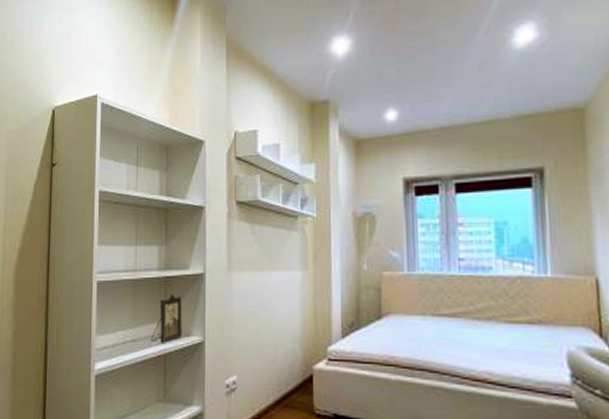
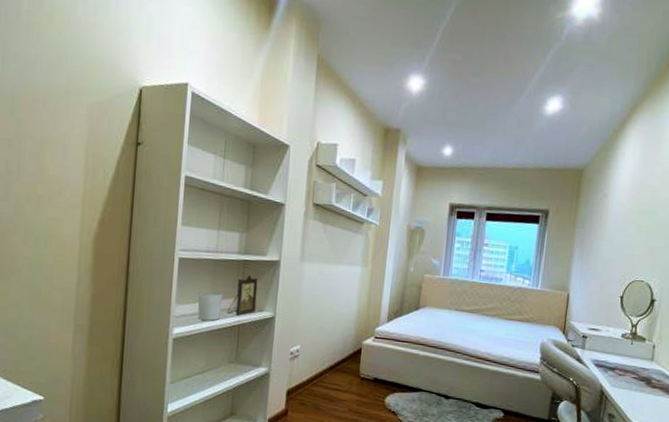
candle holder: none [119,316,145,352] -> present [197,291,223,321]

